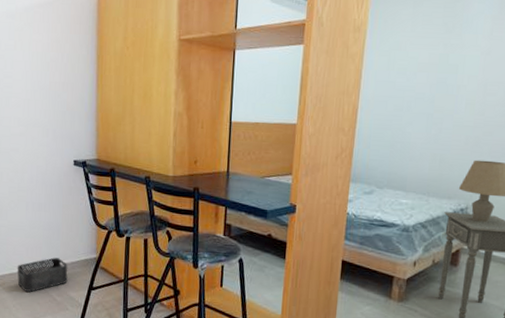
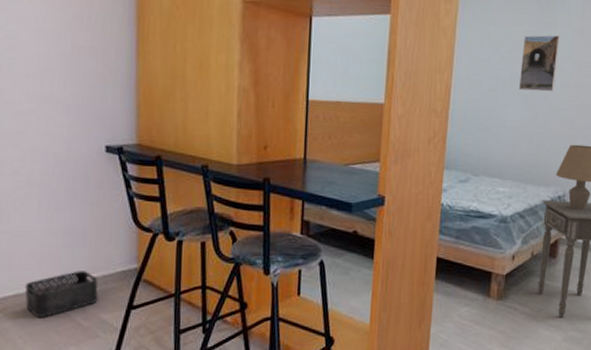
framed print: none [424,57,467,111] -> present [519,35,561,92]

